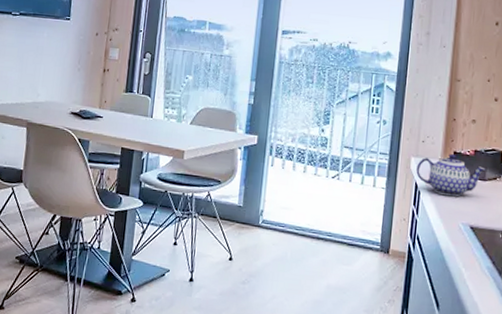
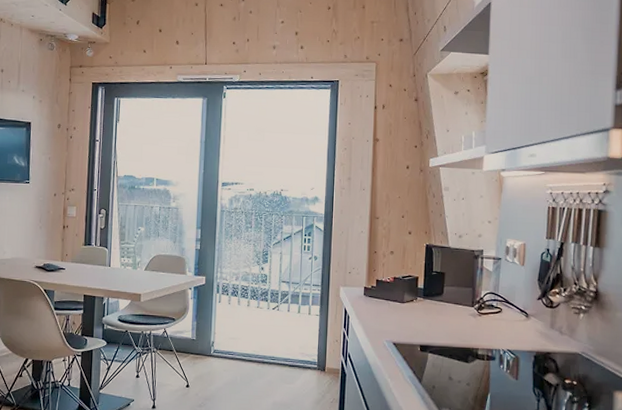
teapot: present [416,154,486,197] -> none [345,282,404,319]

